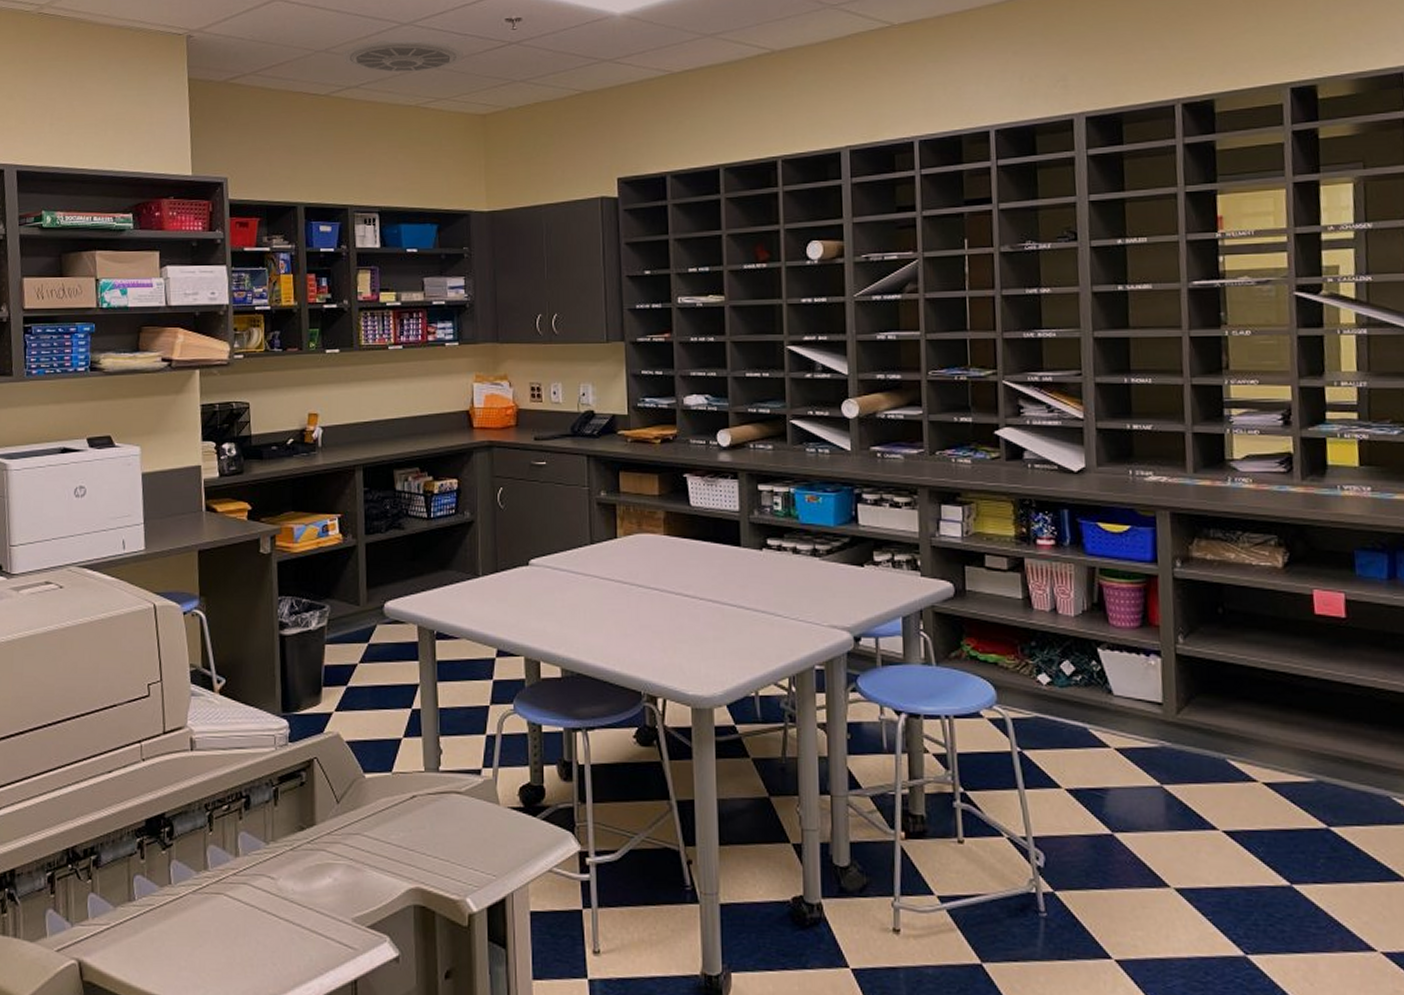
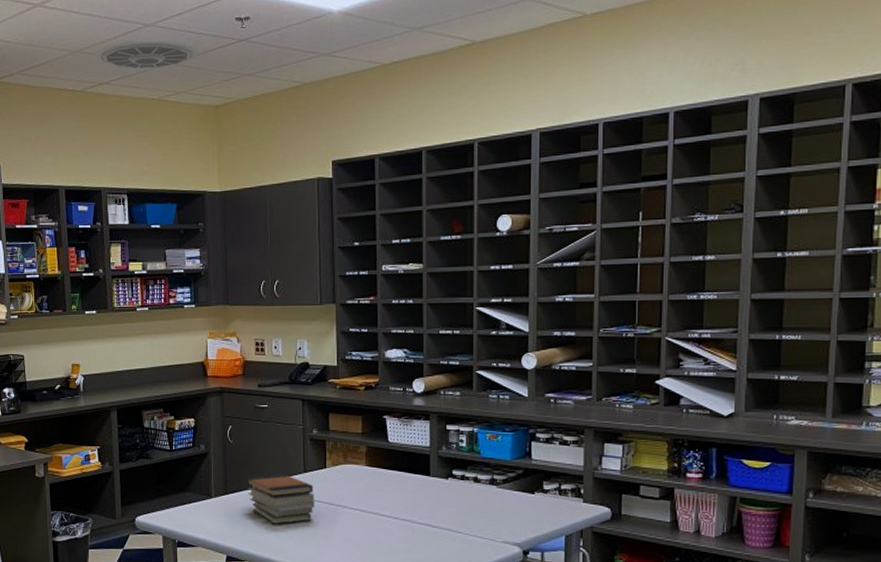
book stack: none [521,546,604,610] -> present [246,474,315,525]

